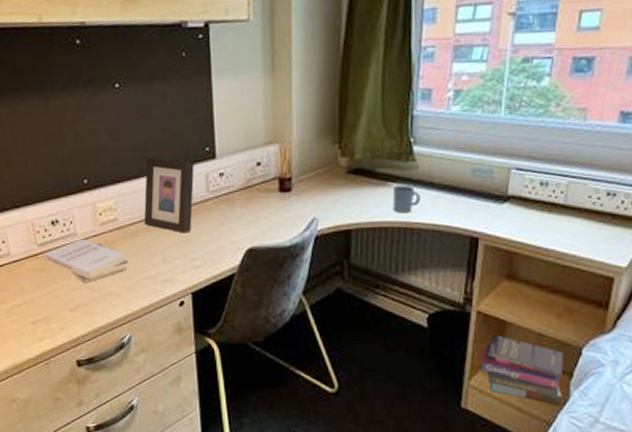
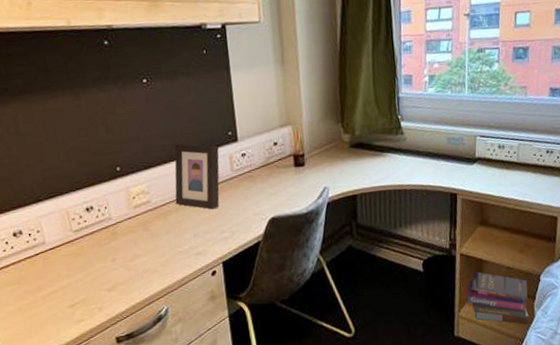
books: present [43,239,129,283] -> none [79,222,163,263]
mug: present [392,185,421,213] -> none [387,154,410,178]

